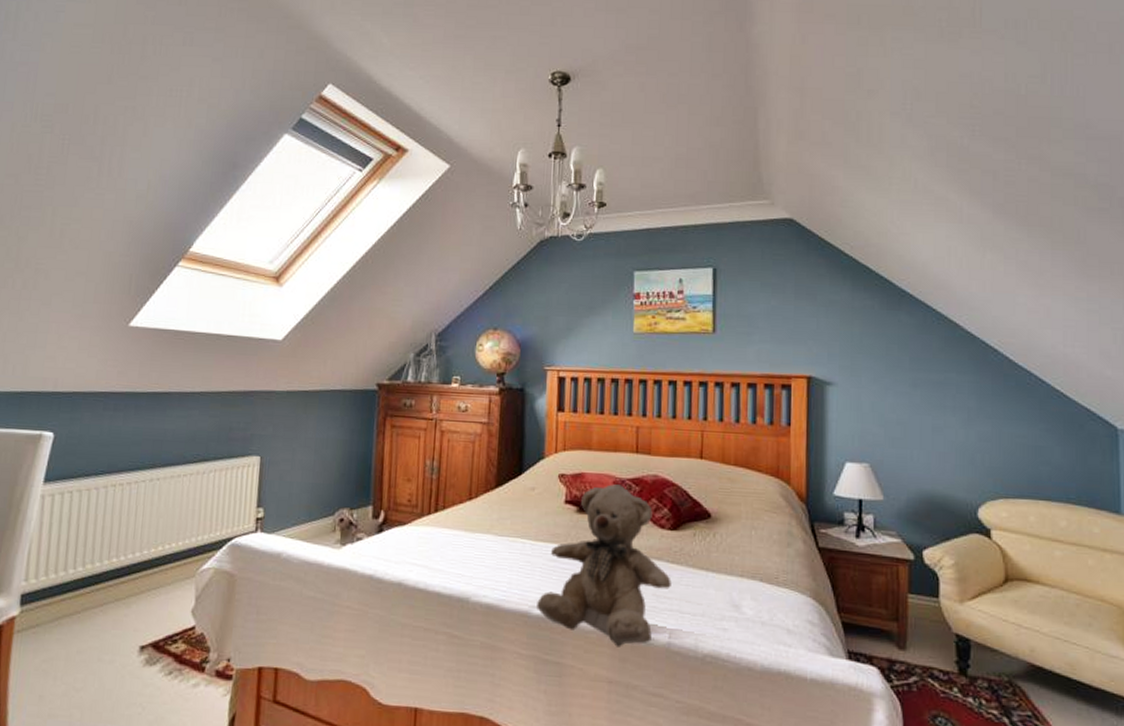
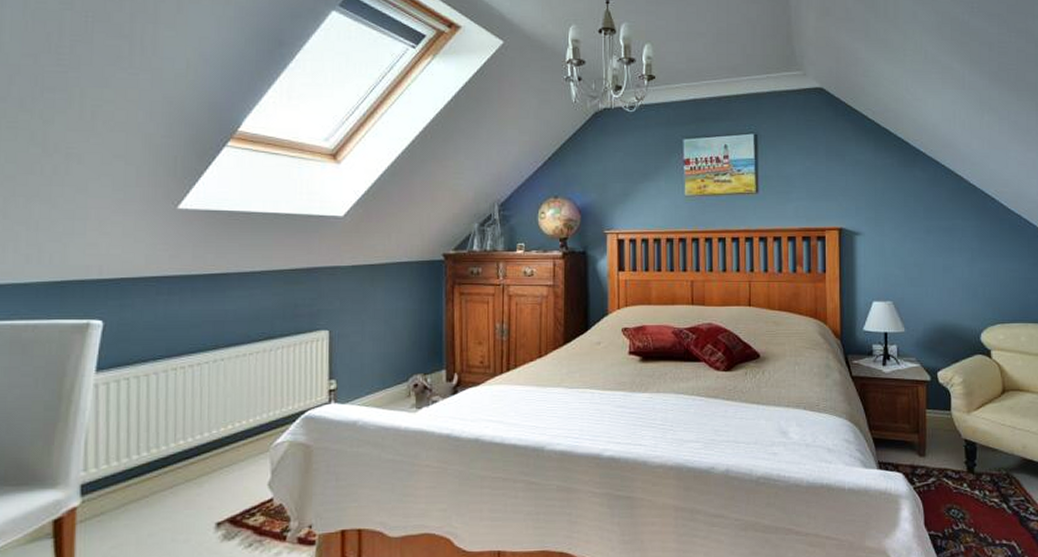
teddy bear: present [537,484,672,648] -> none [607,334,727,478]

